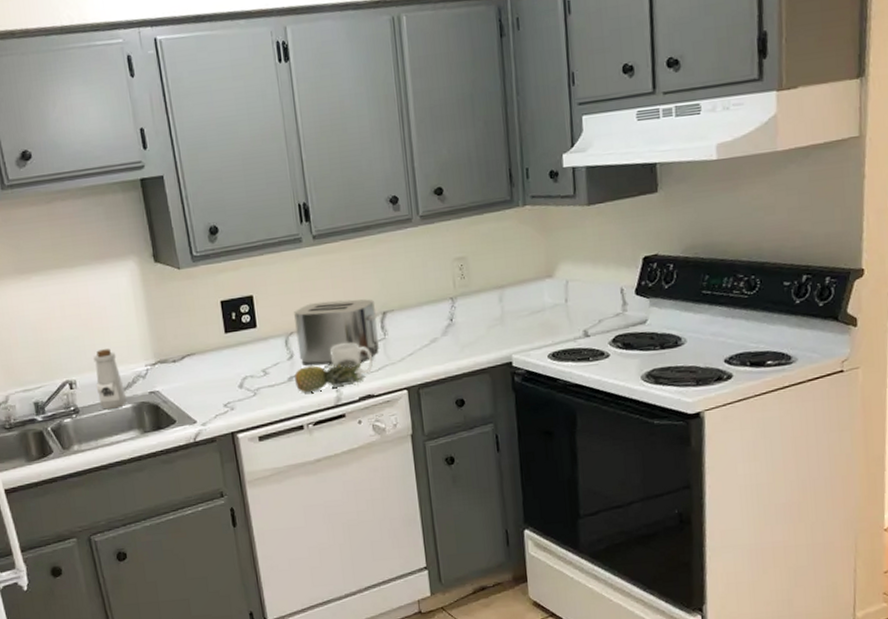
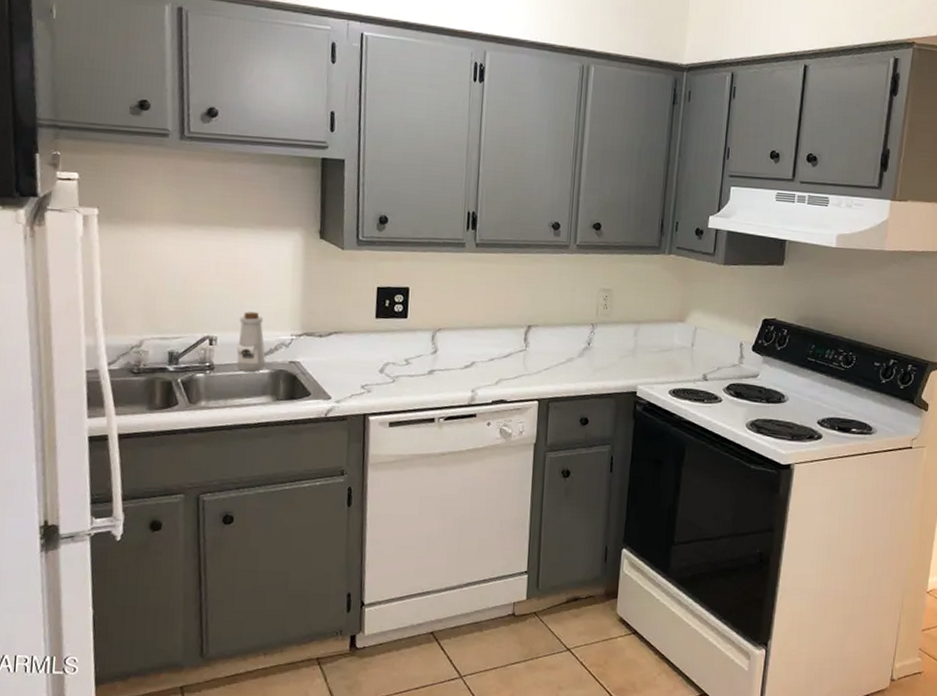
toaster: present [294,299,379,366] -> none [442,305,522,369]
fruit: present [294,361,365,393] -> none [434,363,501,390]
mug: present [330,342,373,382] -> none [472,347,511,385]

